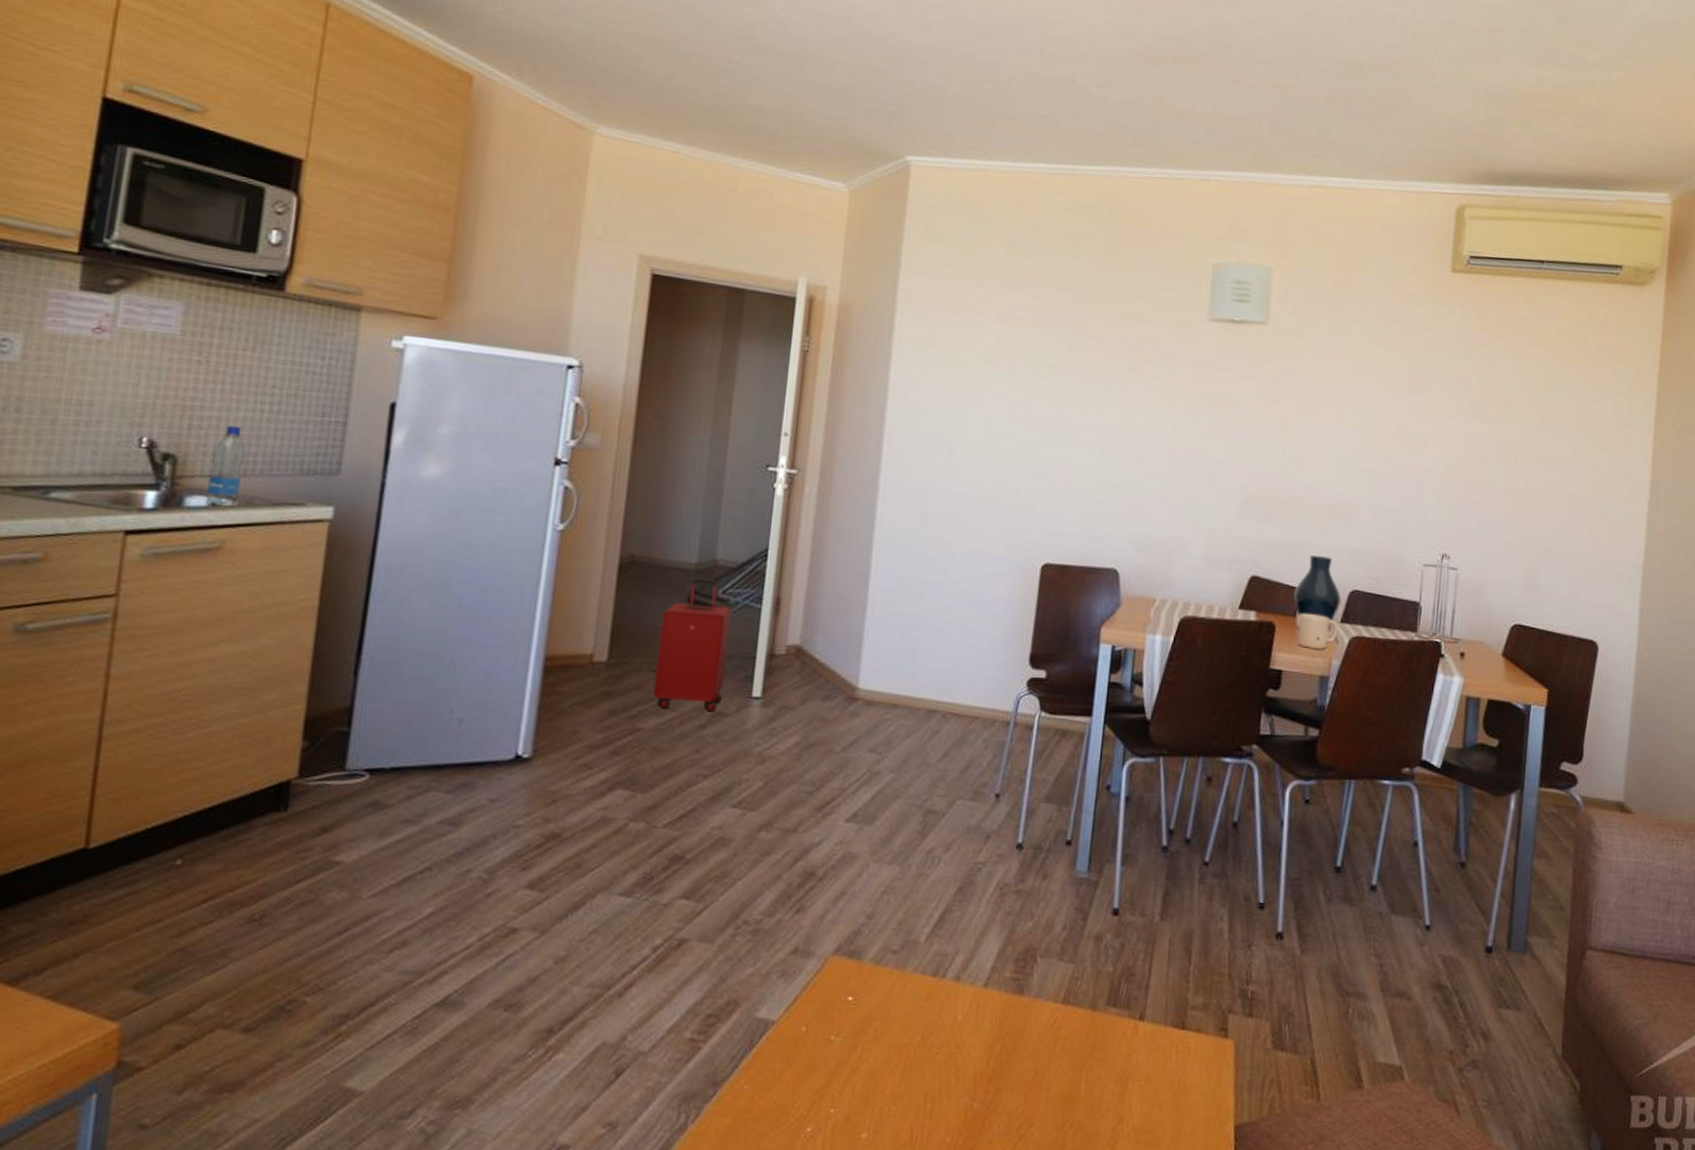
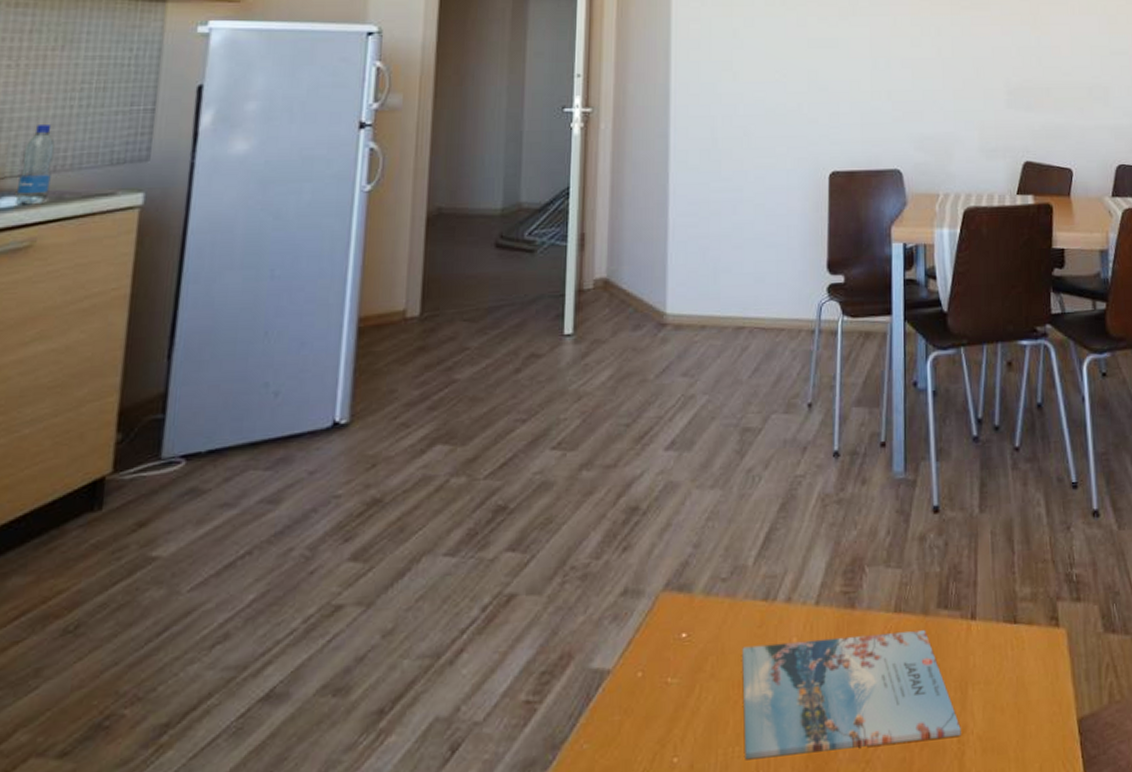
suitcase: present [653,577,732,712] -> none [467,222,539,357]
magazine: none [900,1016,1117,1125] -> present [742,630,961,760]
vase: present [1293,555,1341,637] -> none [1066,136,1110,212]
mug: present [1297,614,1337,649] -> none [1072,192,1110,225]

